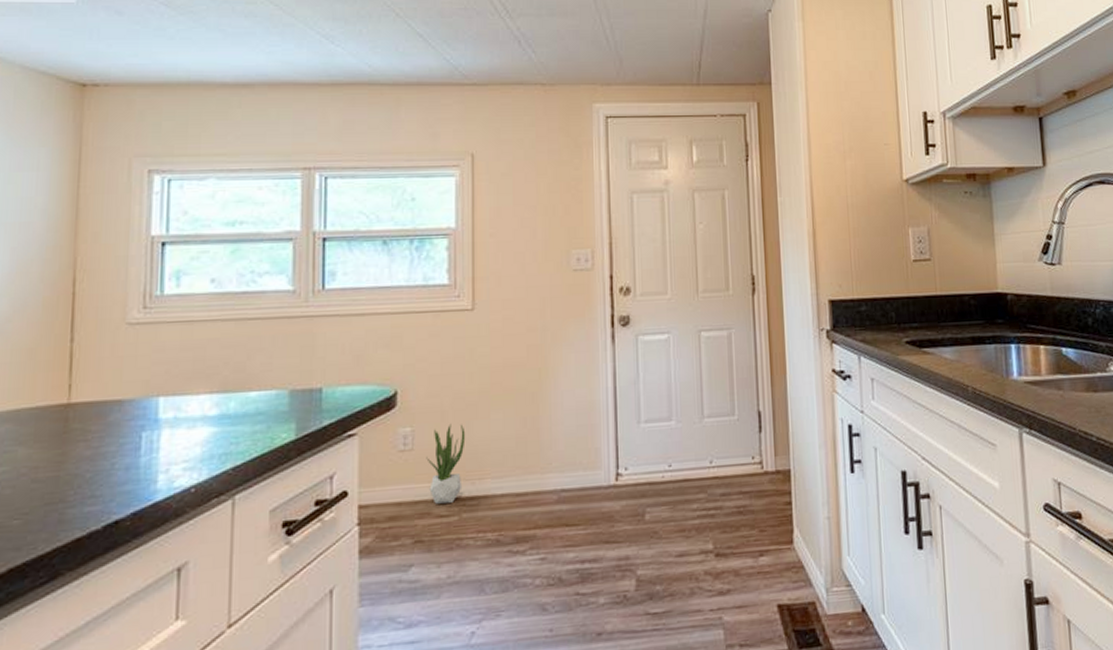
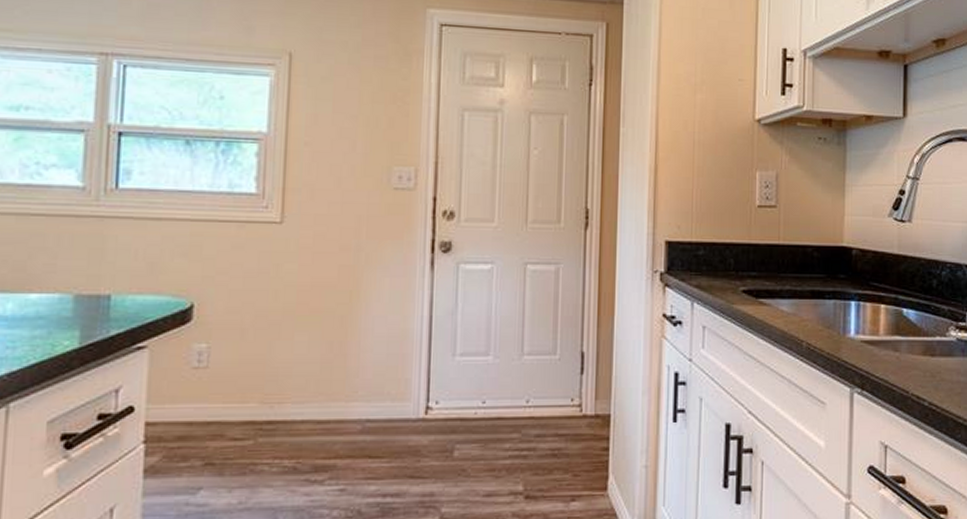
potted plant: present [426,423,466,504] -> none [222,342,266,426]

